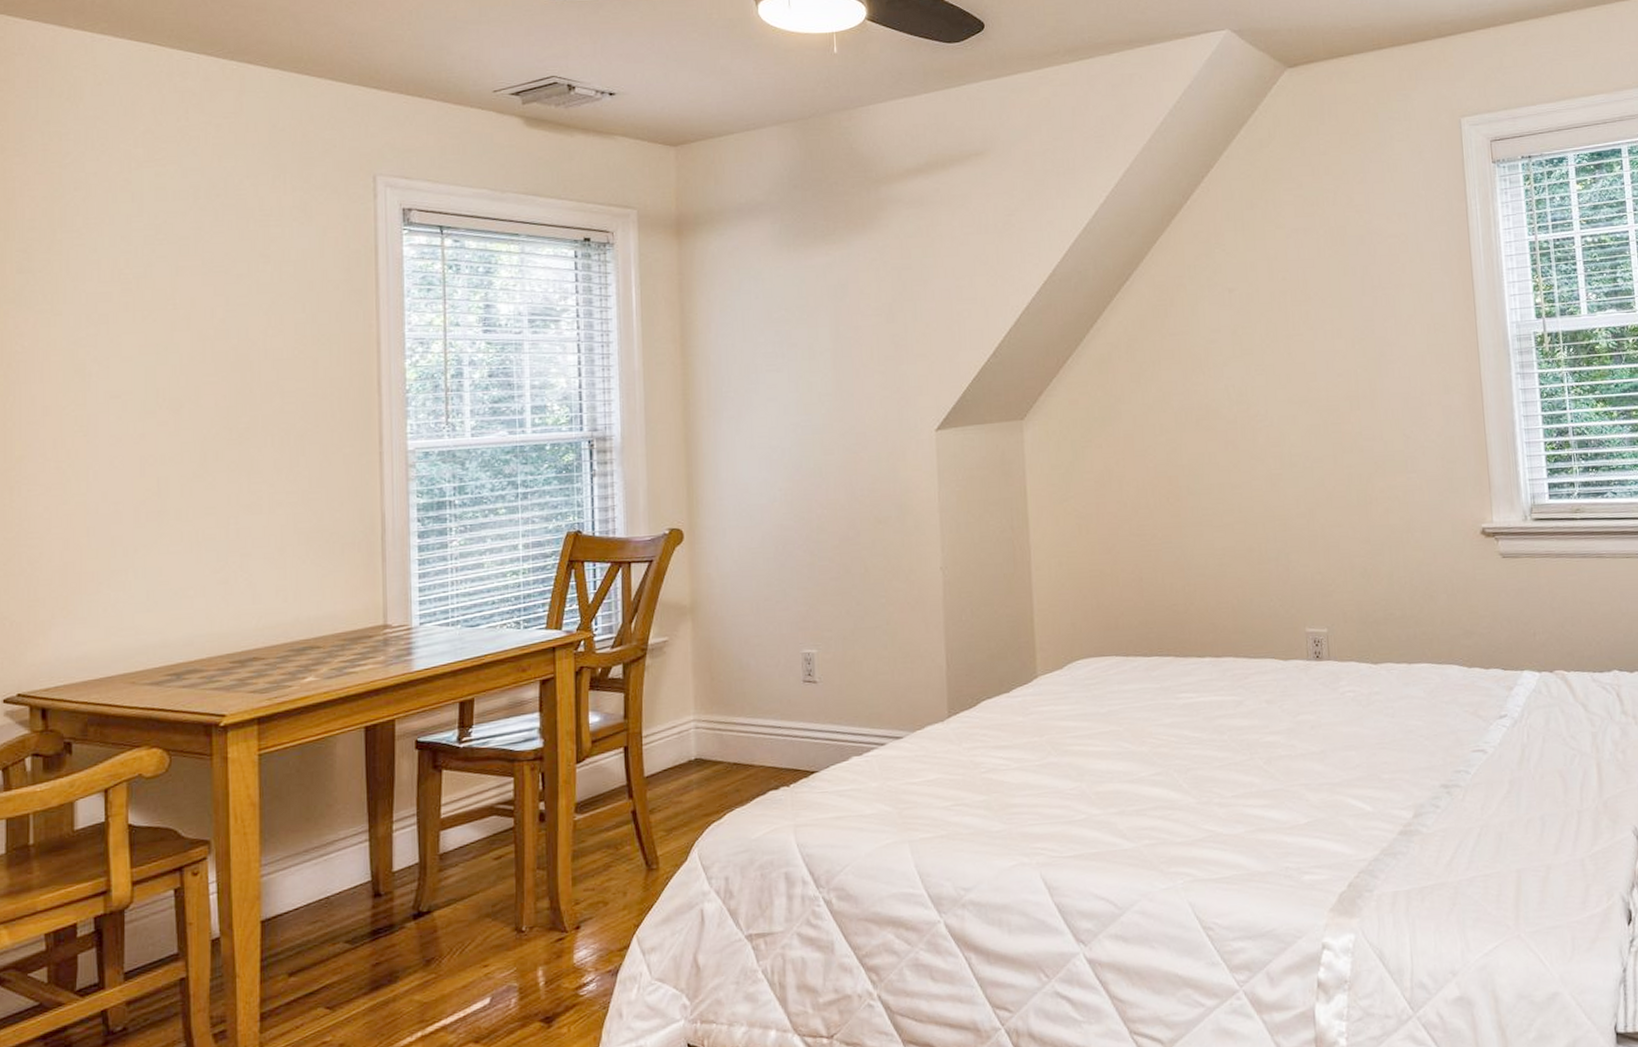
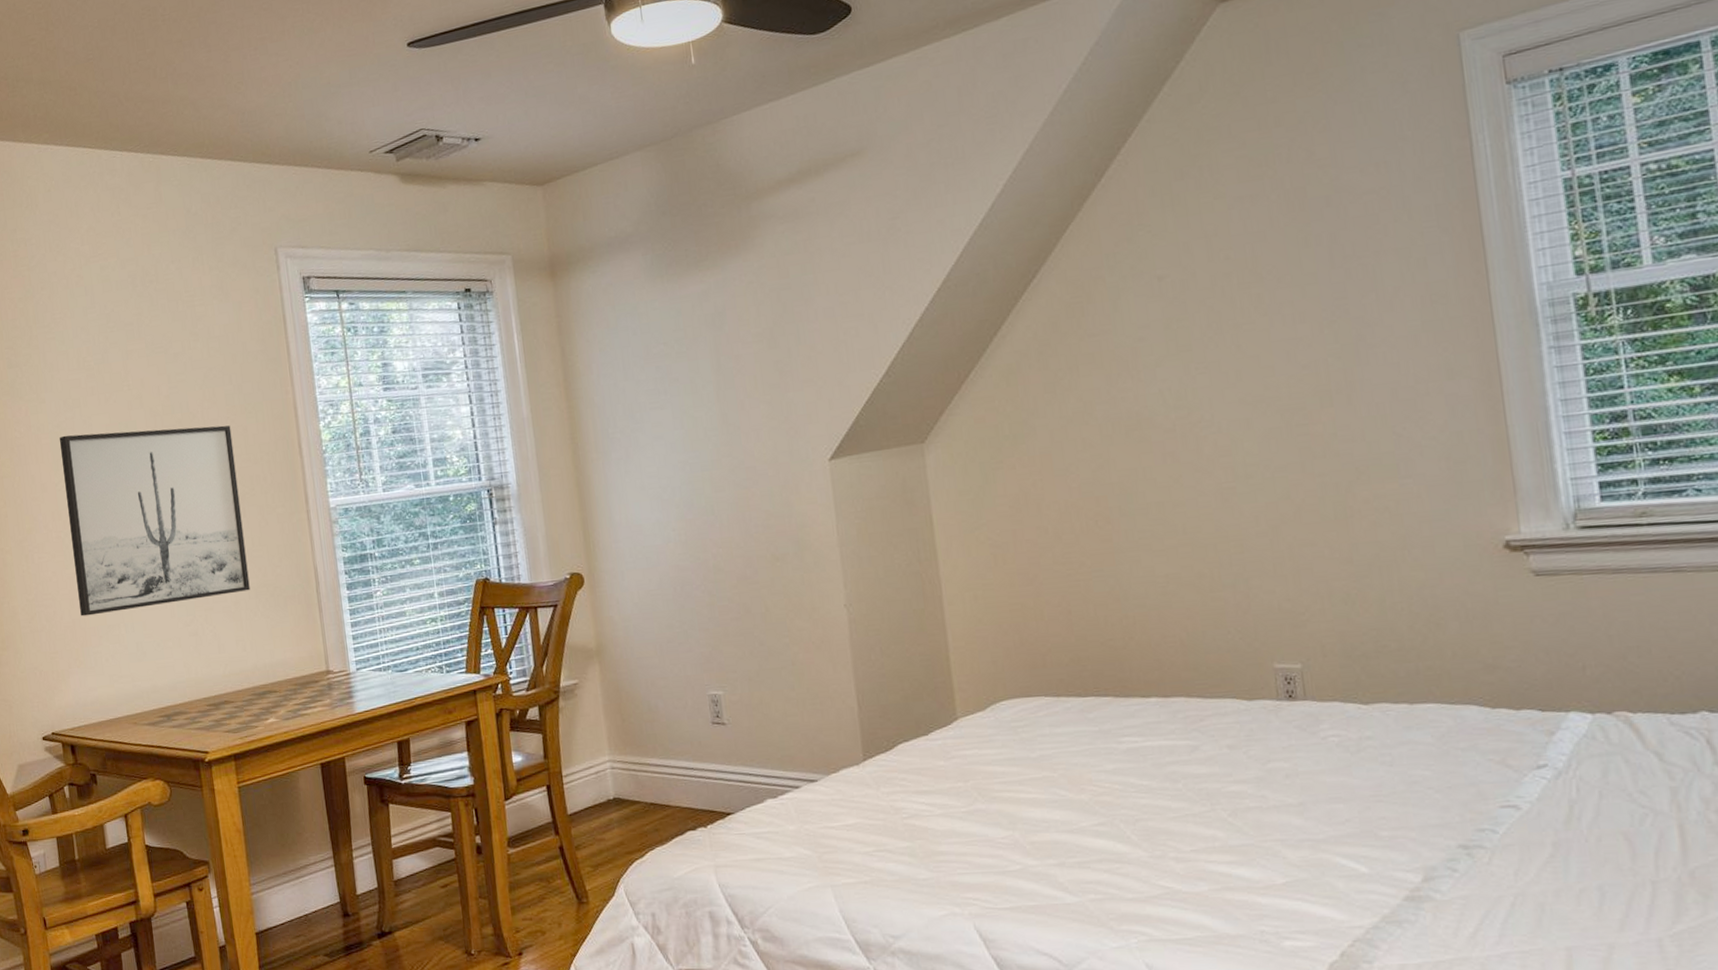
wall art: none [76,353,301,559] -> present [60,425,250,617]

